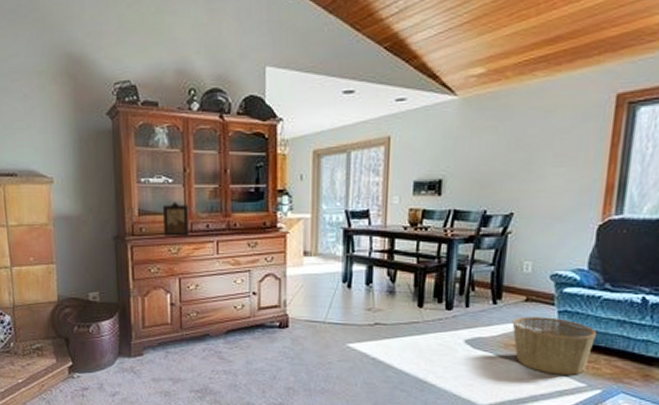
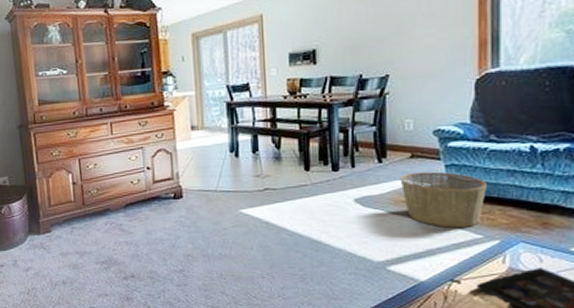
photo frame: present [162,201,190,236] -> none [59,90,85,122]

